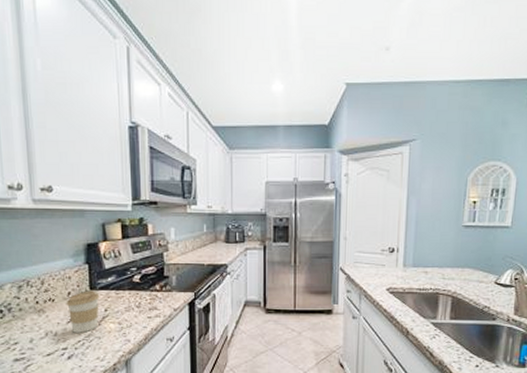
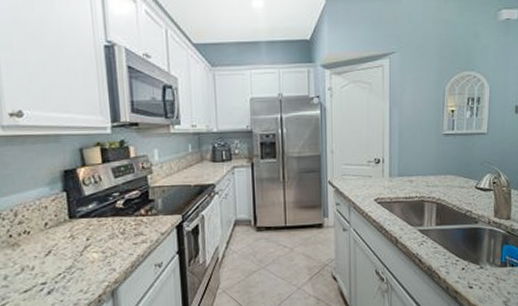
coffee cup: present [66,290,99,333] -> none [43,219,80,266]

